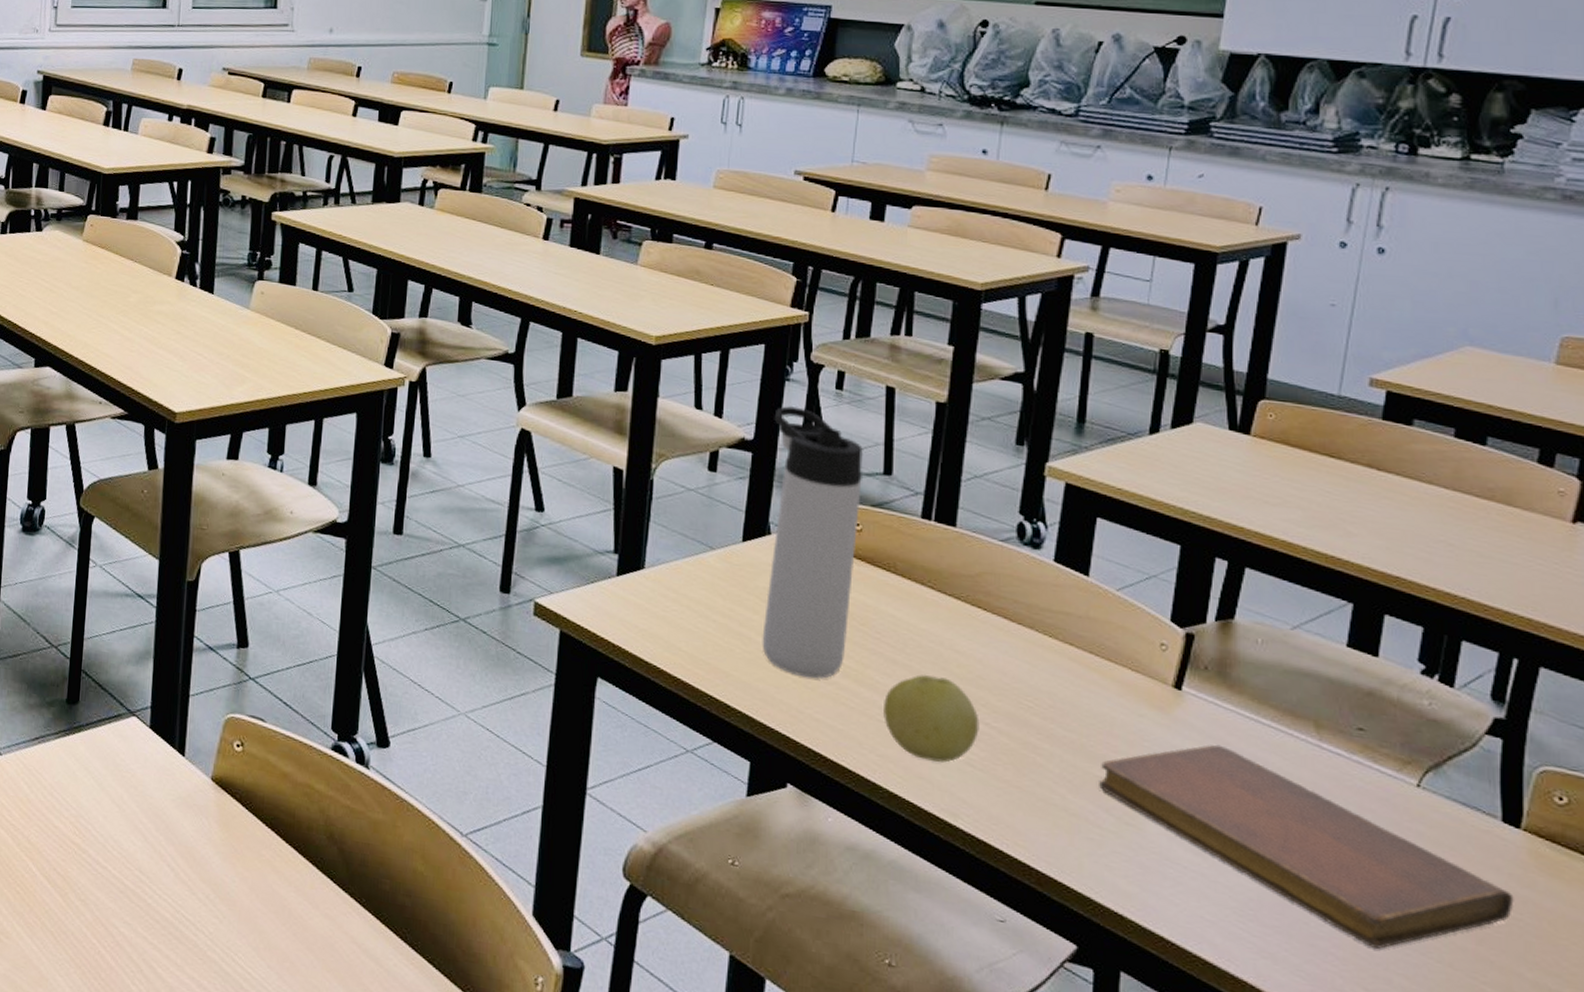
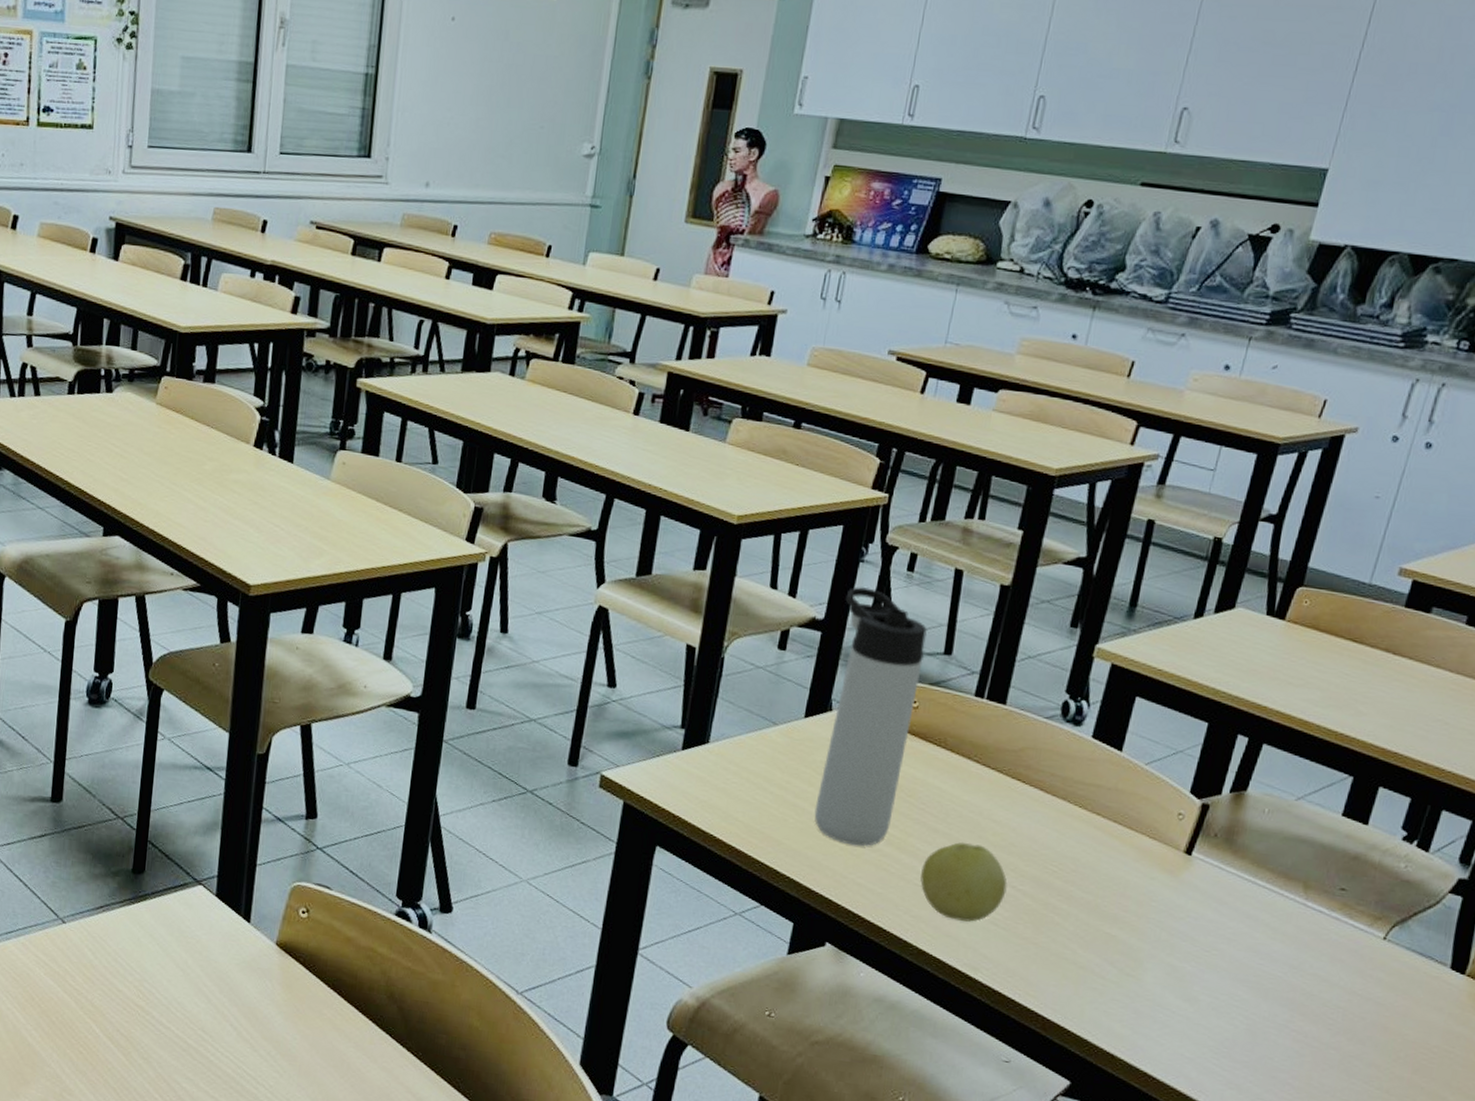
notebook: present [1099,744,1514,949] -> none [1107,903,1450,1079]

